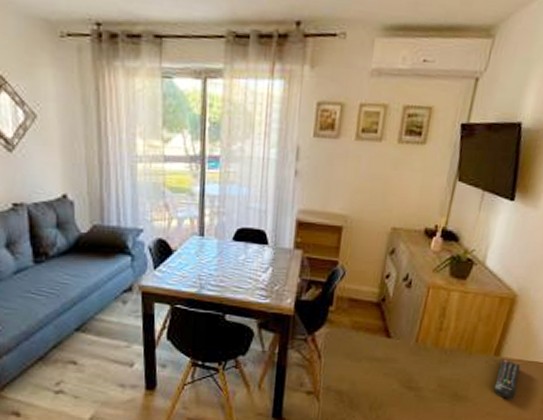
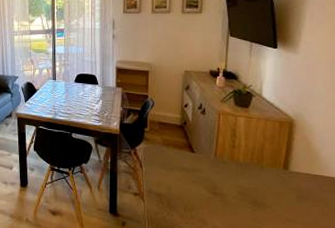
remote control: present [493,359,521,400] -> none [288,173,309,209]

